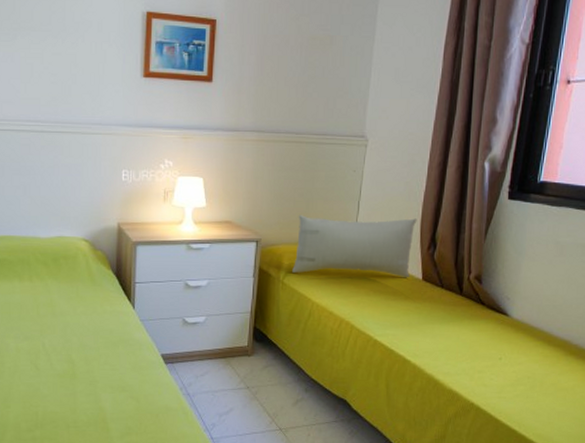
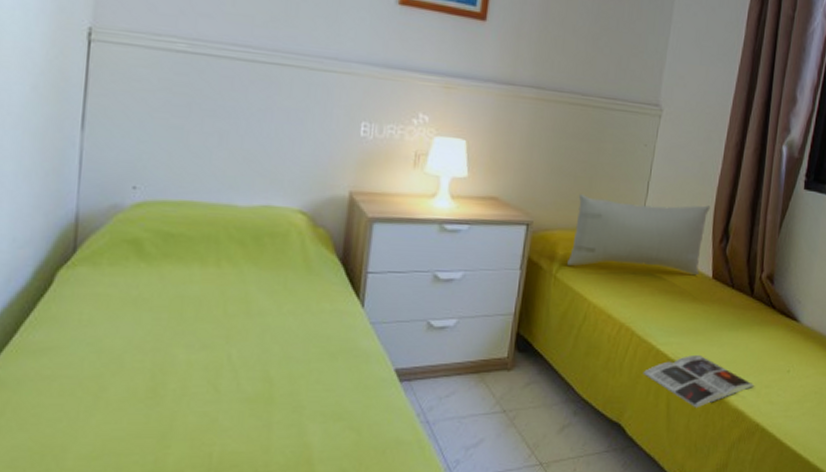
magazine: none [363,344,468,389] -> present [643,354,755,409]

